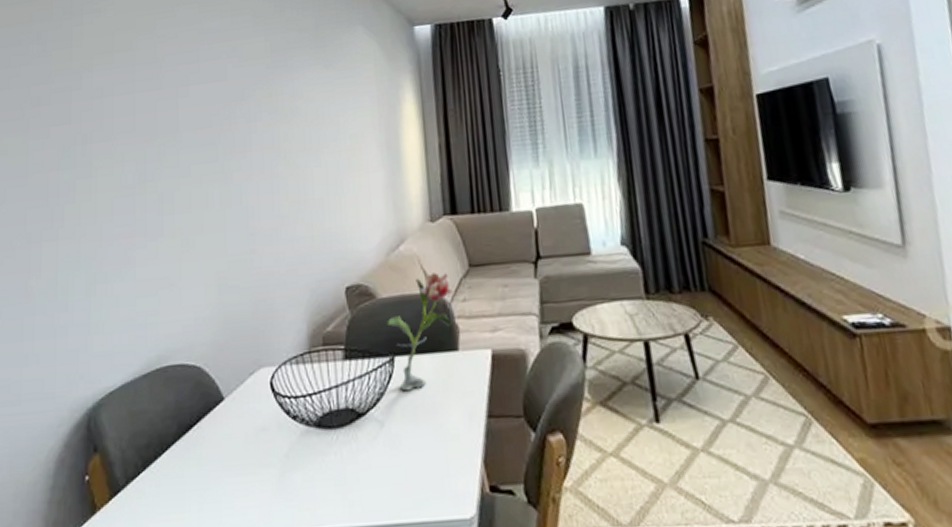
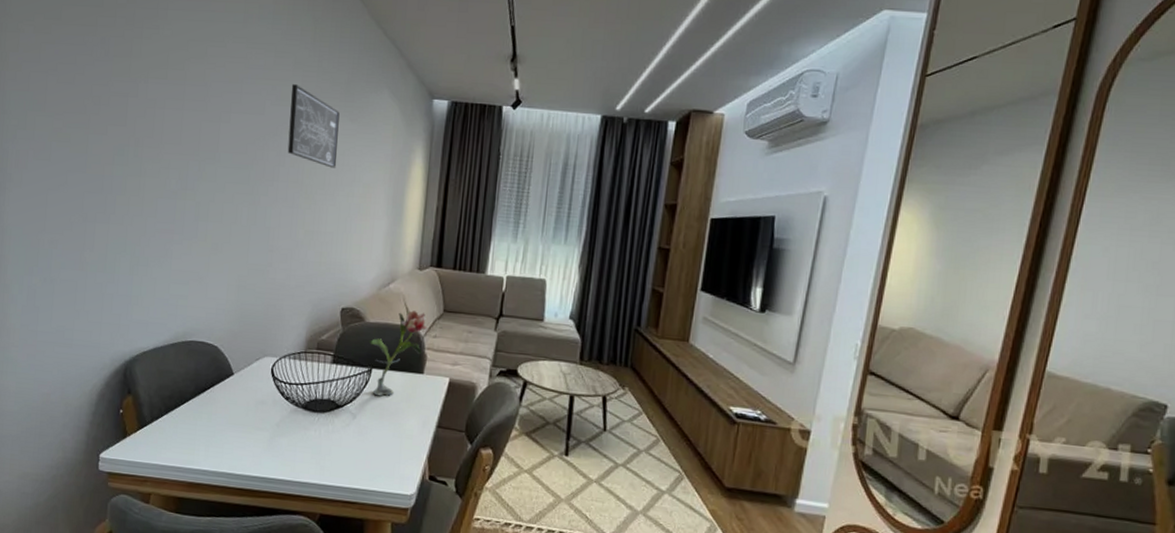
wall art: none [253,40,316,124] -> present [287,84,340,168]

